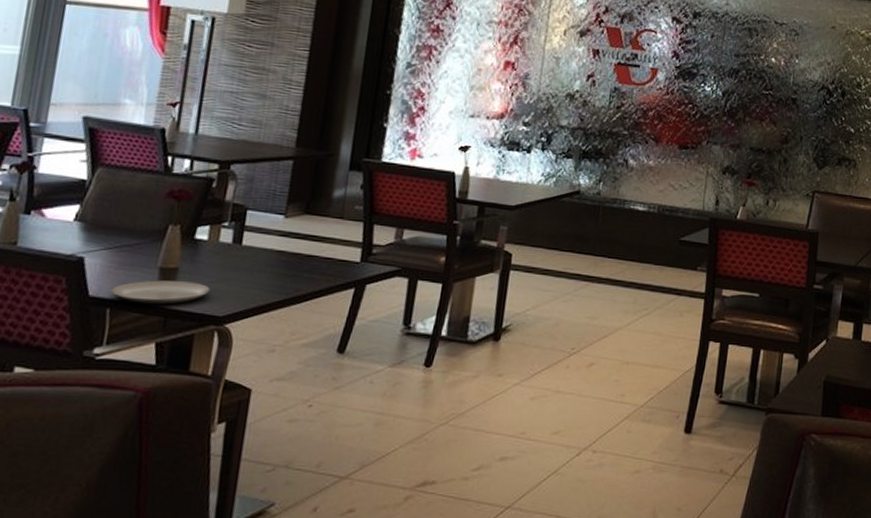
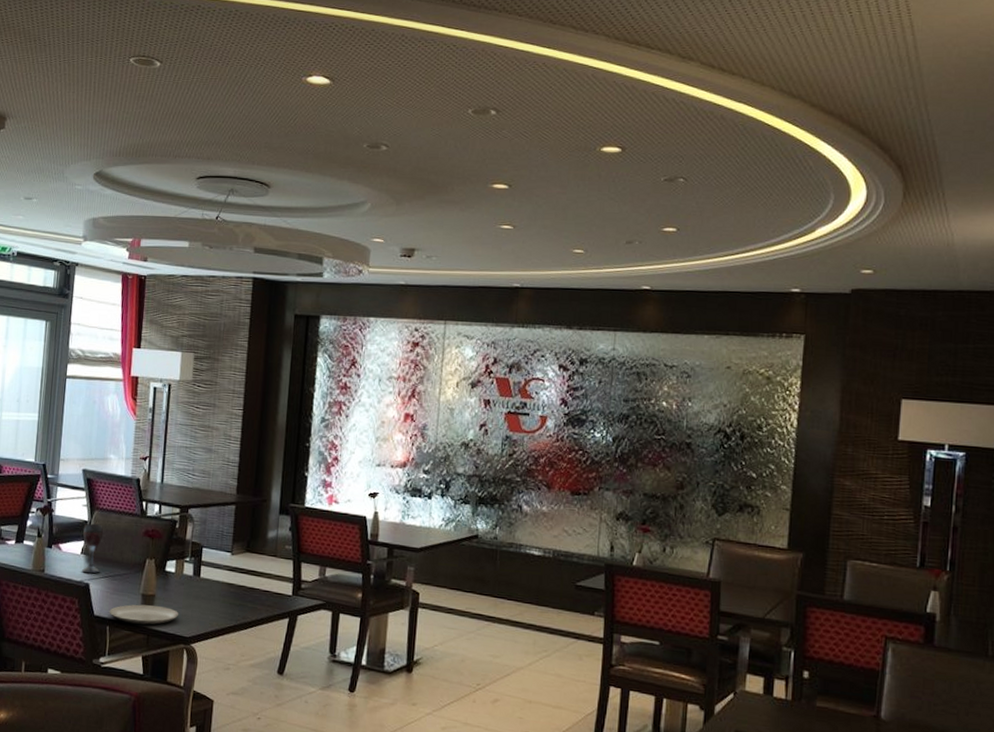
cup: none [73,183,109,245] -> present [81,523,103,574]

